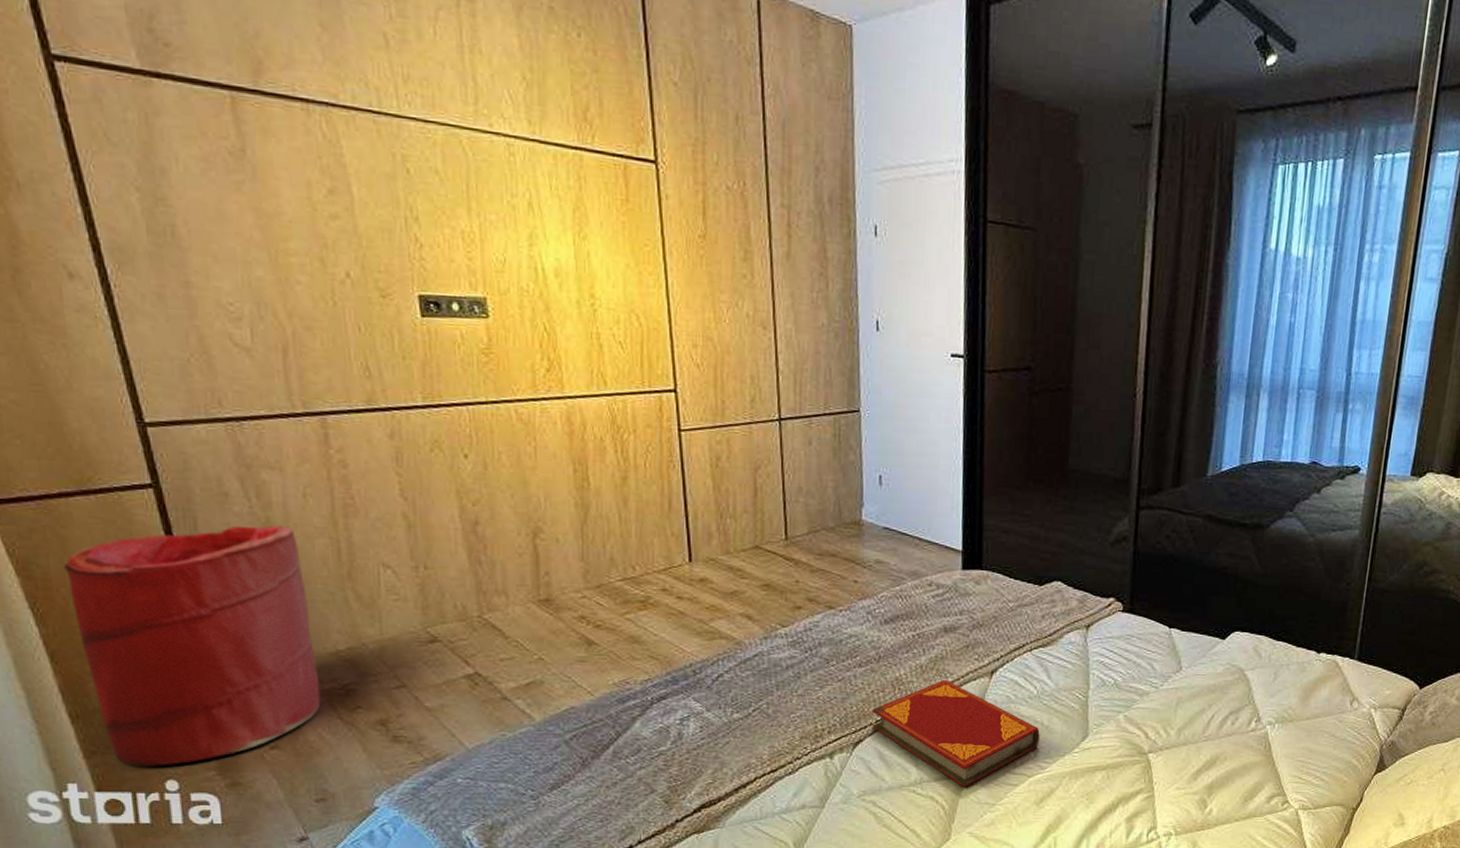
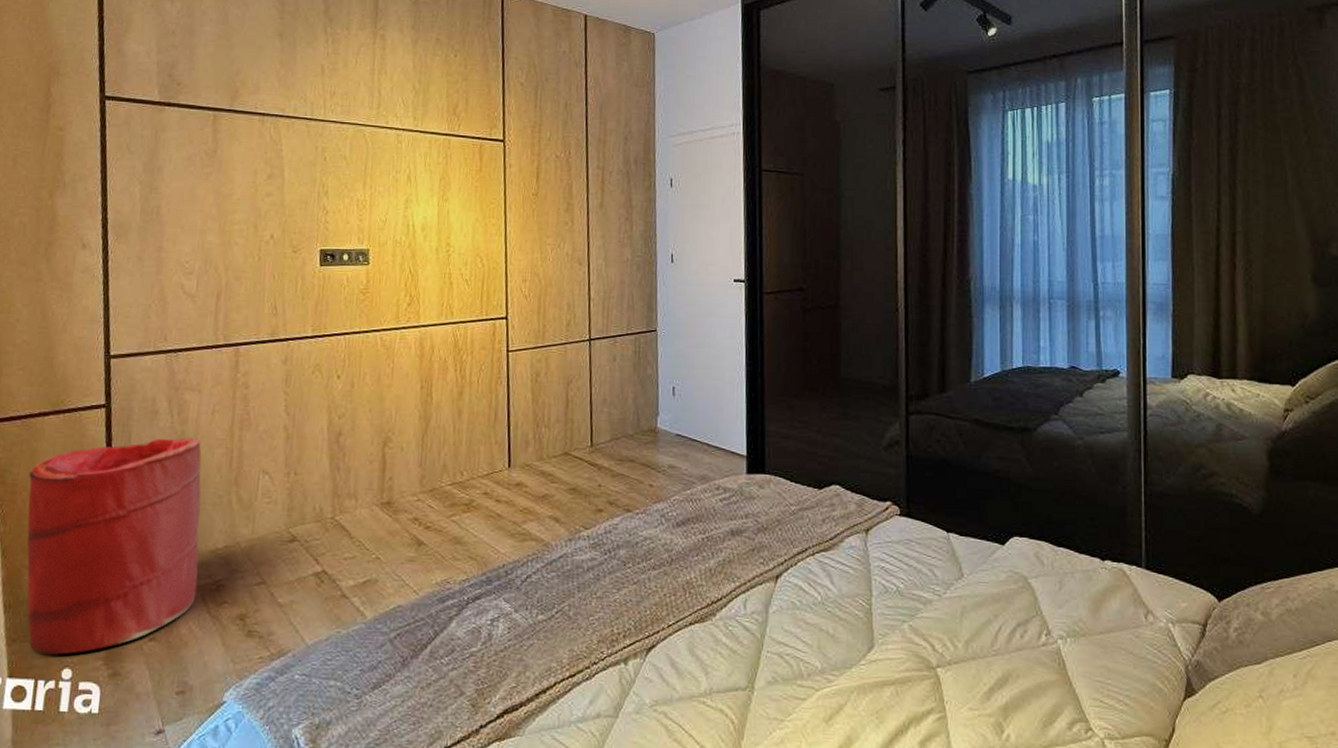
hardback book: present [871,679,1040,788] -> none [664,583,826,701]

